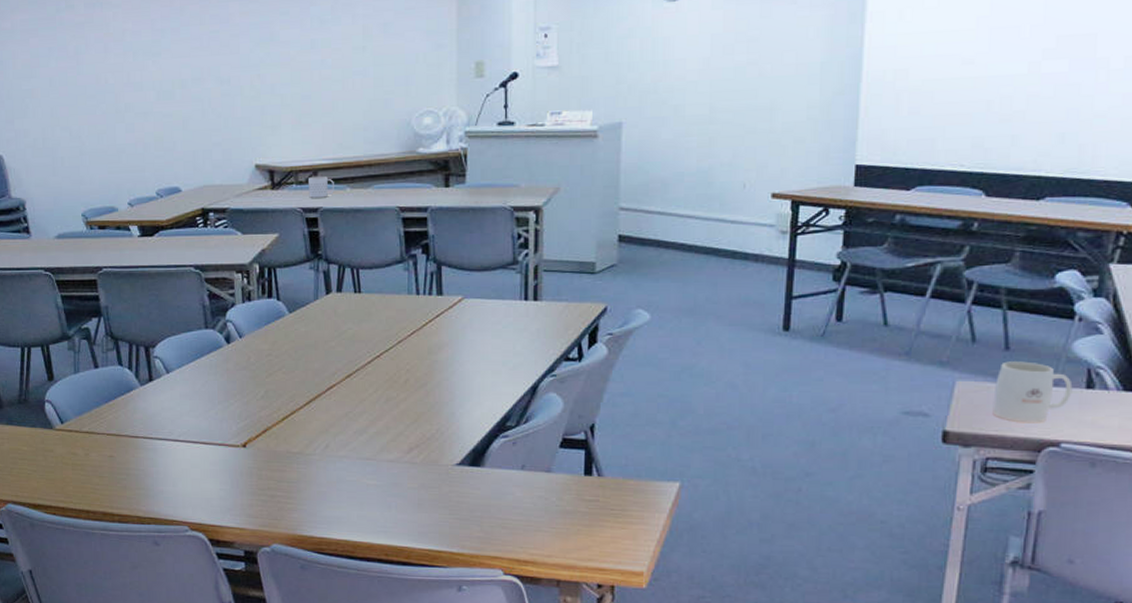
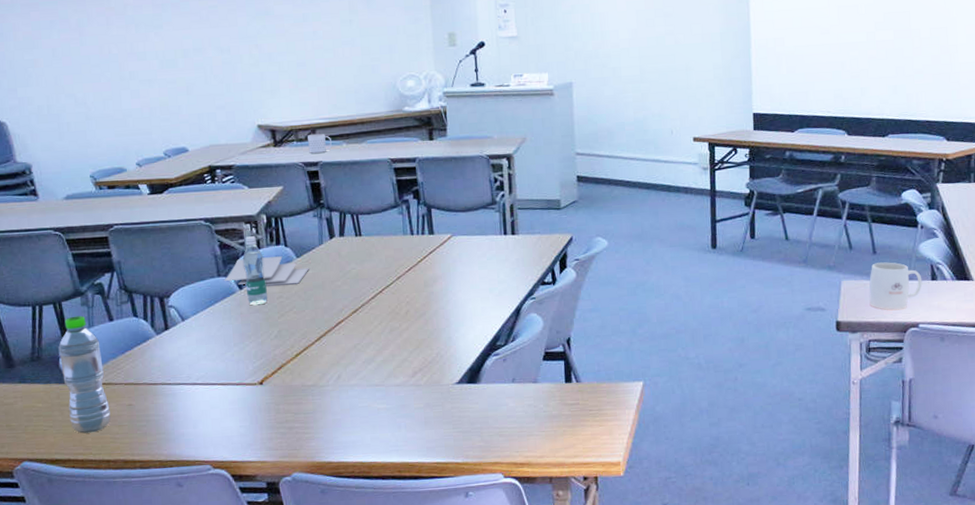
water bottle: none [44,360,92,481] -> present [58,315,111,434]
papers: none [211,310,302,342] -> present [224,256,309,286]
bottle: none [231,287,257,362] -> present [242,236,268,306]

